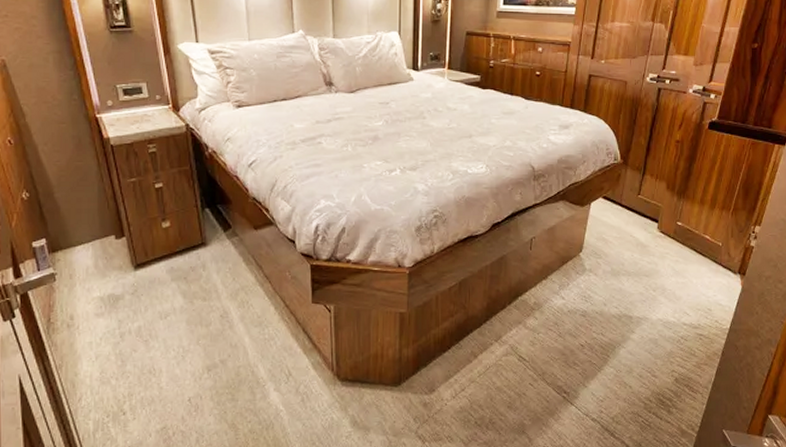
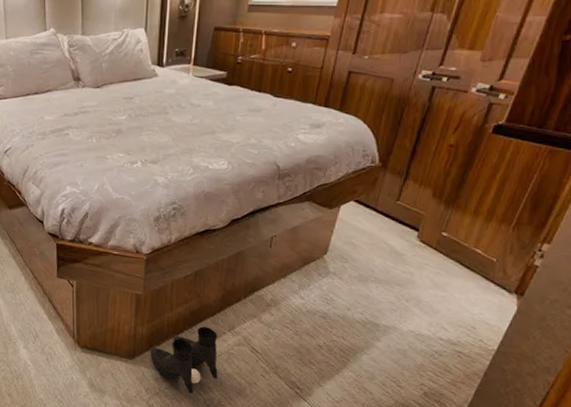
boots: none [417,340,487,415] -> present [150,327,218,394]

